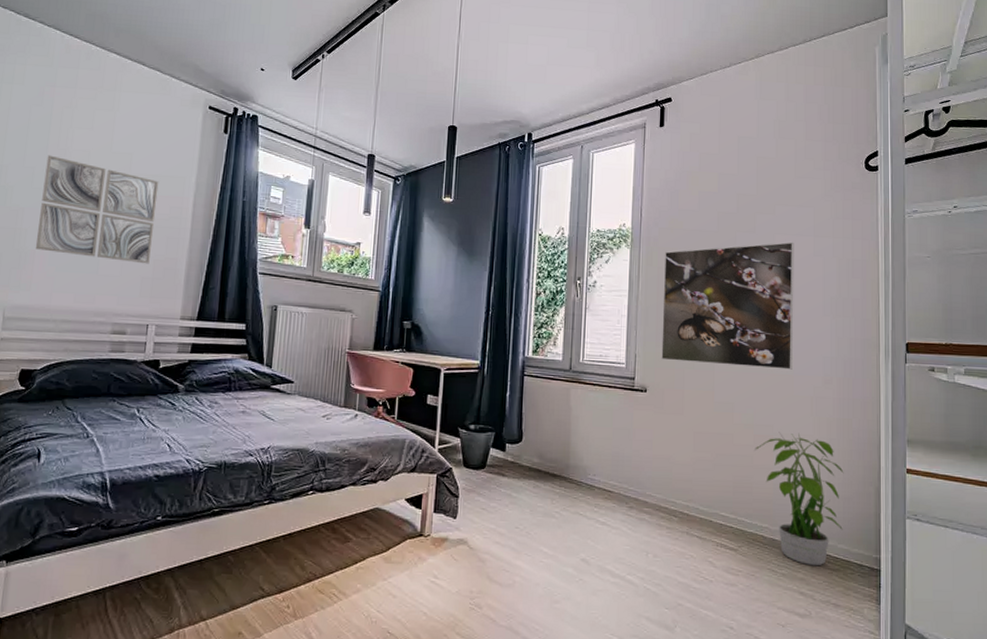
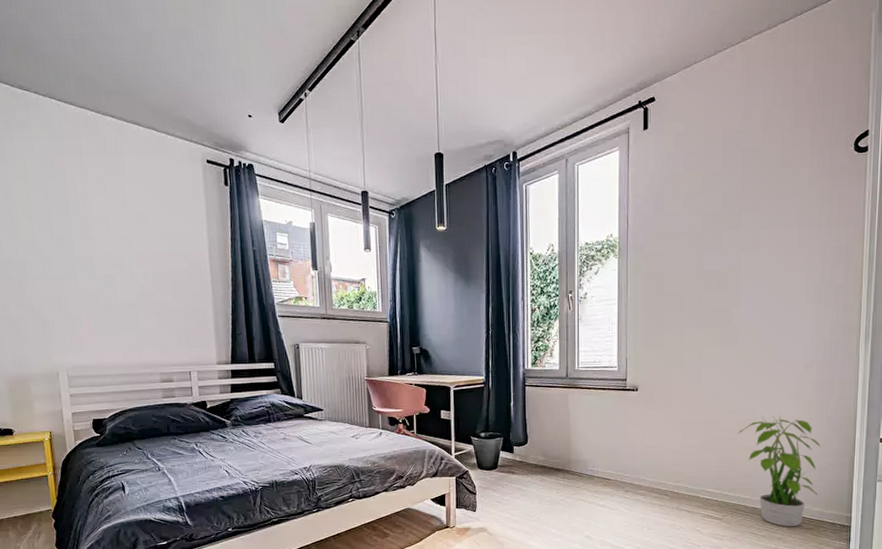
wall art: present [35,155,159,264] -> none [71,225,181,318]
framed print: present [661,242,794,370] -> none [651,235,779,361]

